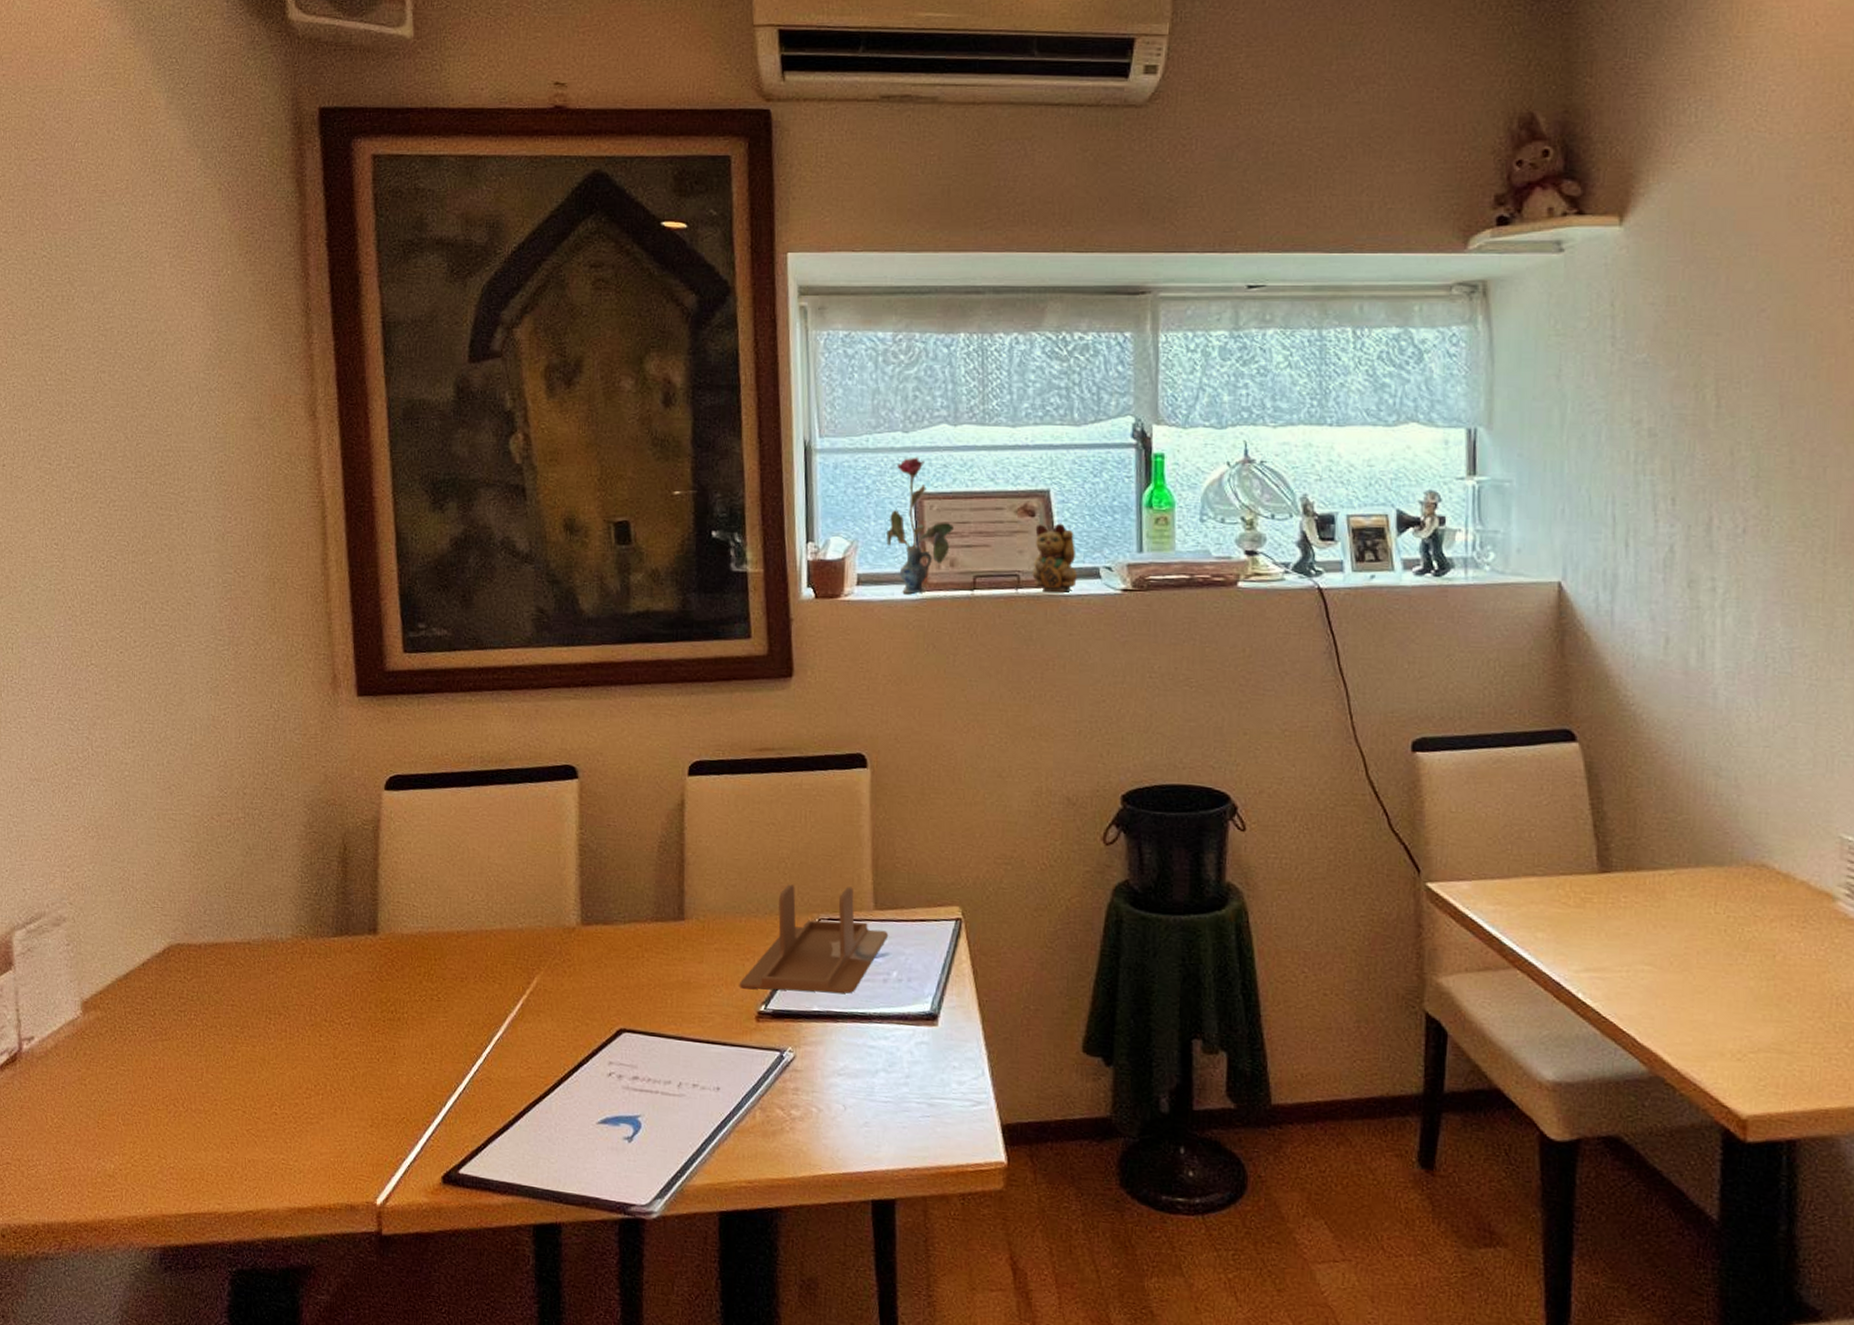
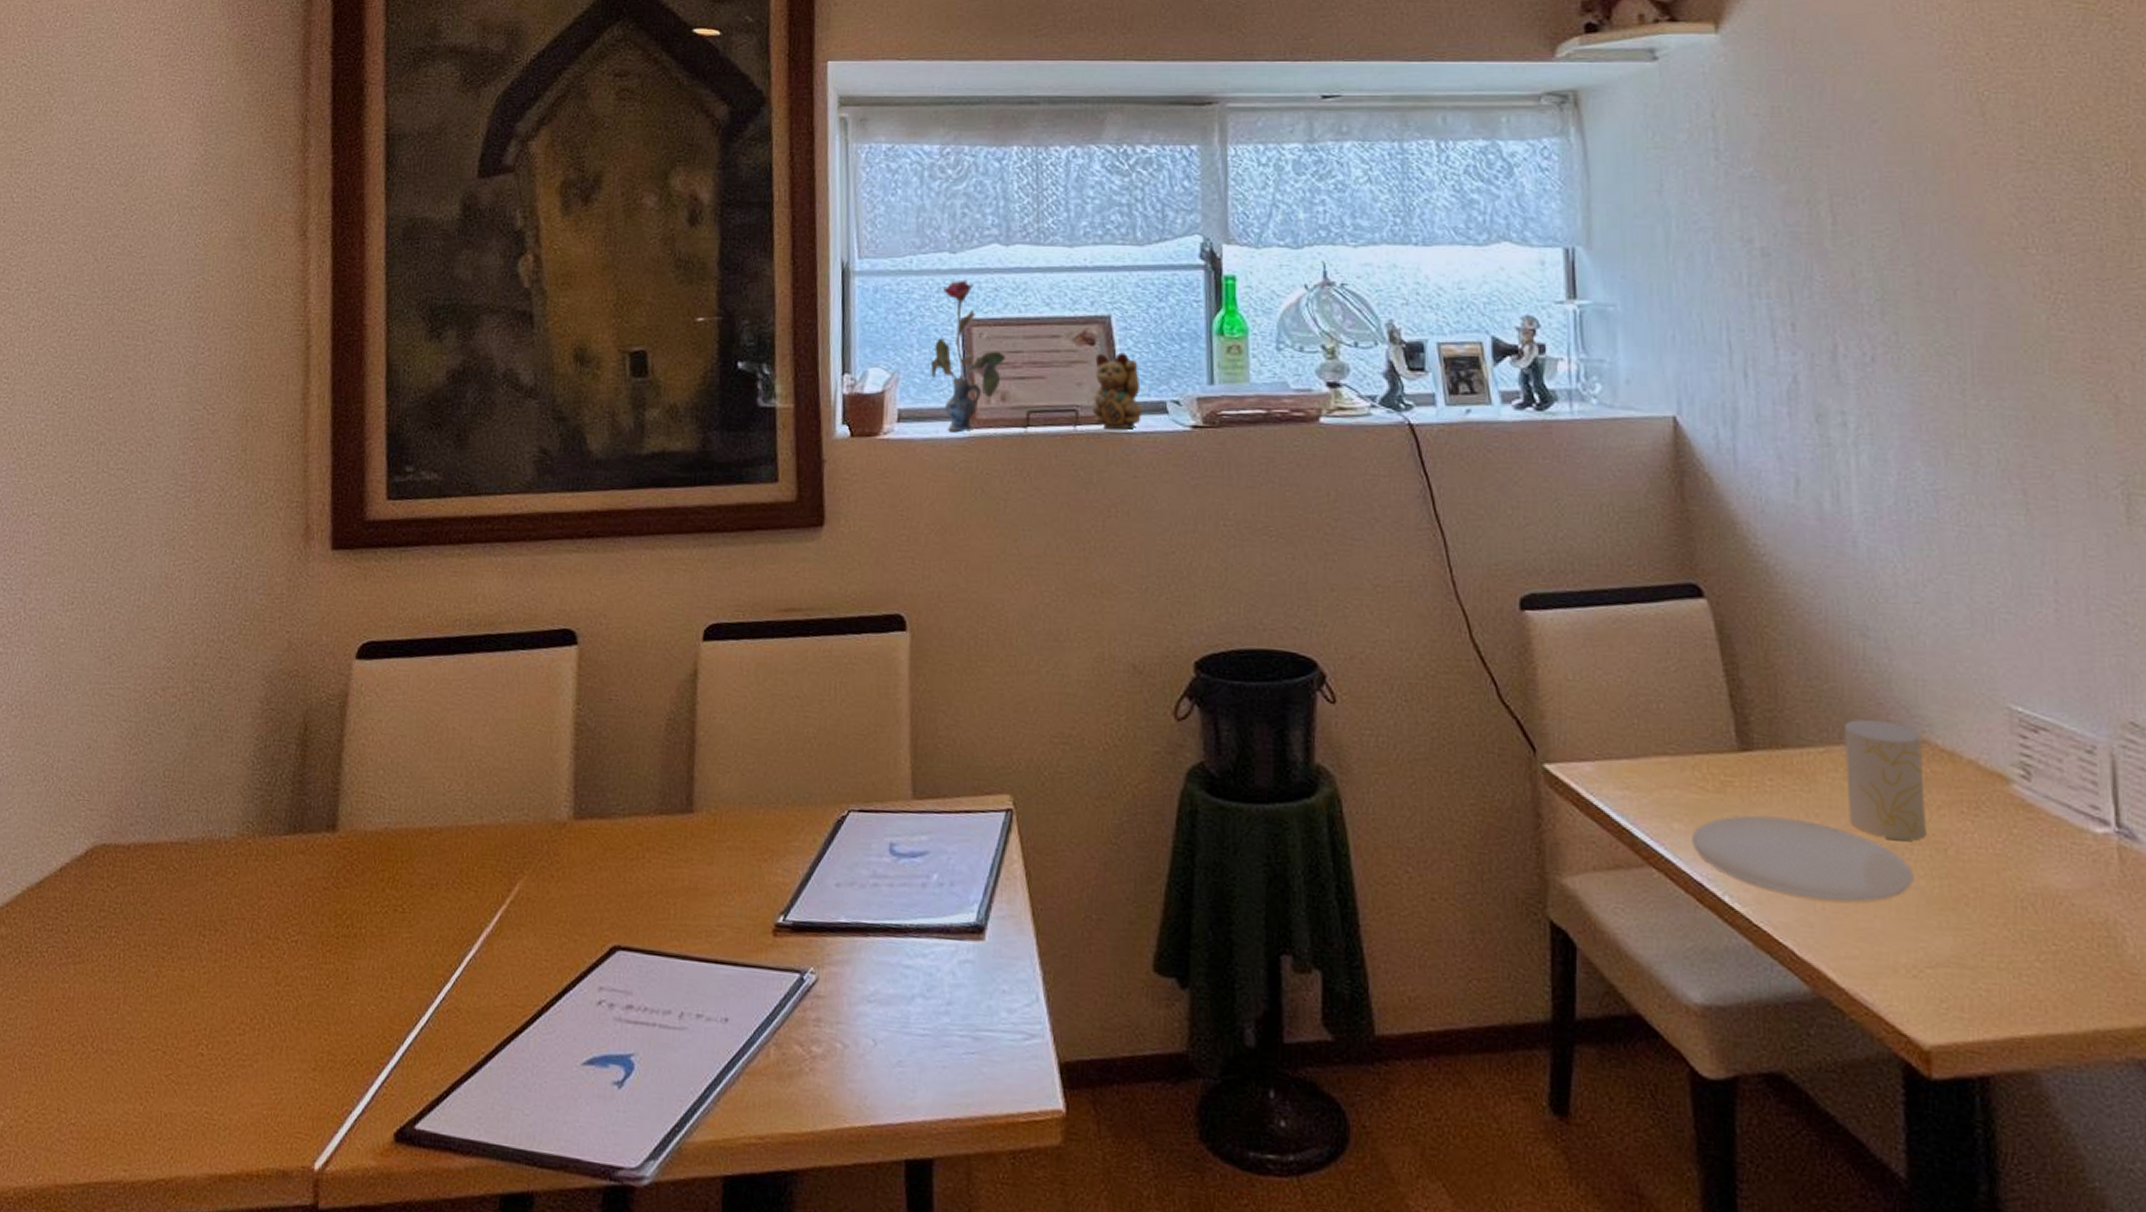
napkin holder: present [739,884,888,994] -> none [754,769,928,901]
plate: none [1553,926,1745,1001] -> present [1692,815,1914,905]
cup: none [1691,846,1761,948] -> present [1845,719,1926,841]

